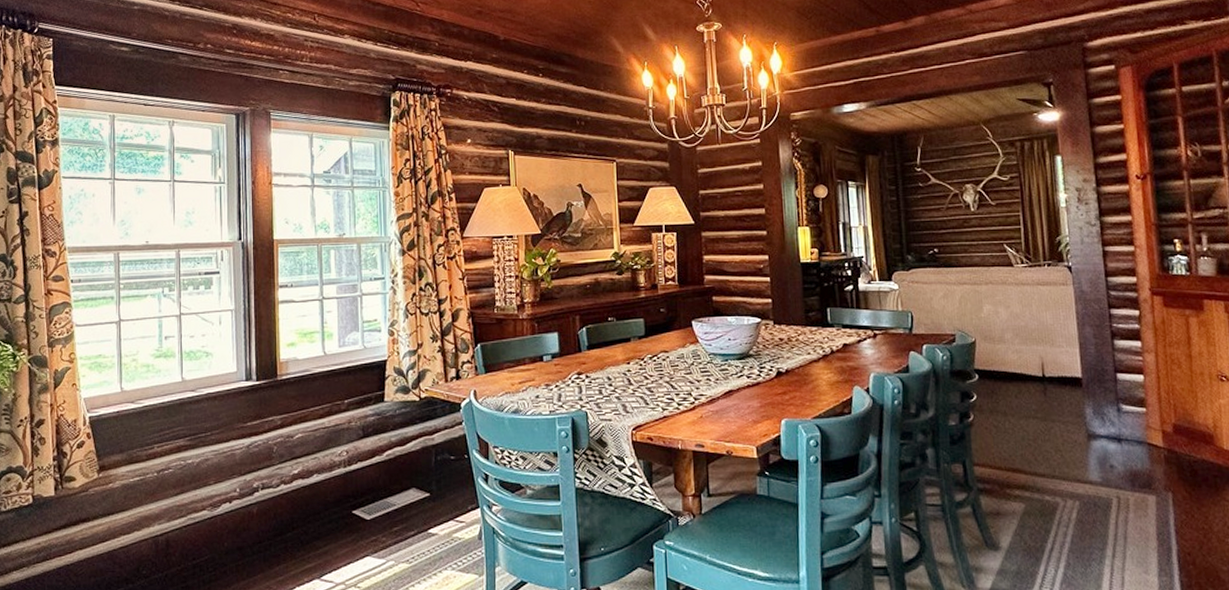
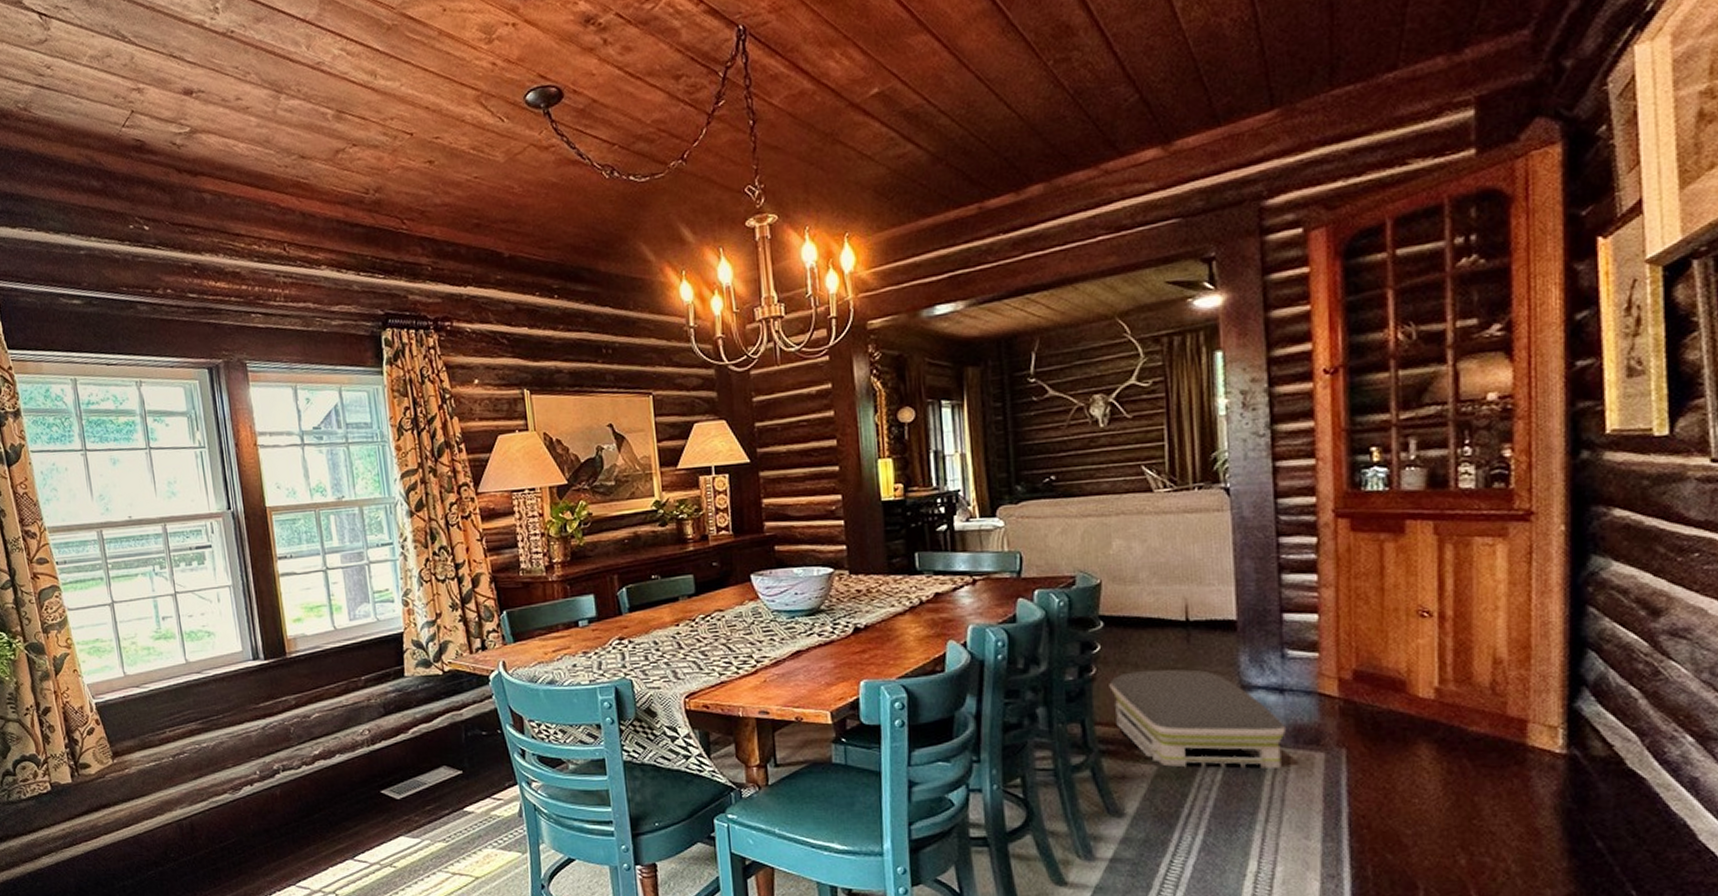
air purifier: none [984,418,1124,509] -> present [1109,669,1286,769]

